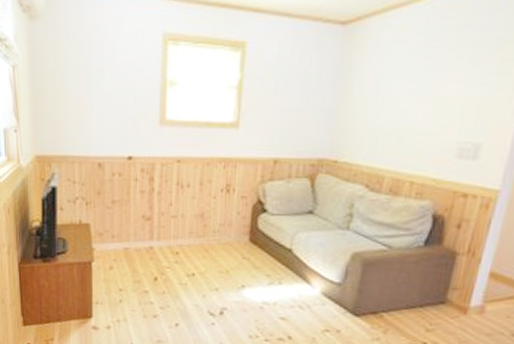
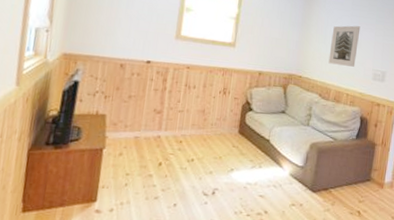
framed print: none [381,75,438,140] -> present [328,25,361,67]

